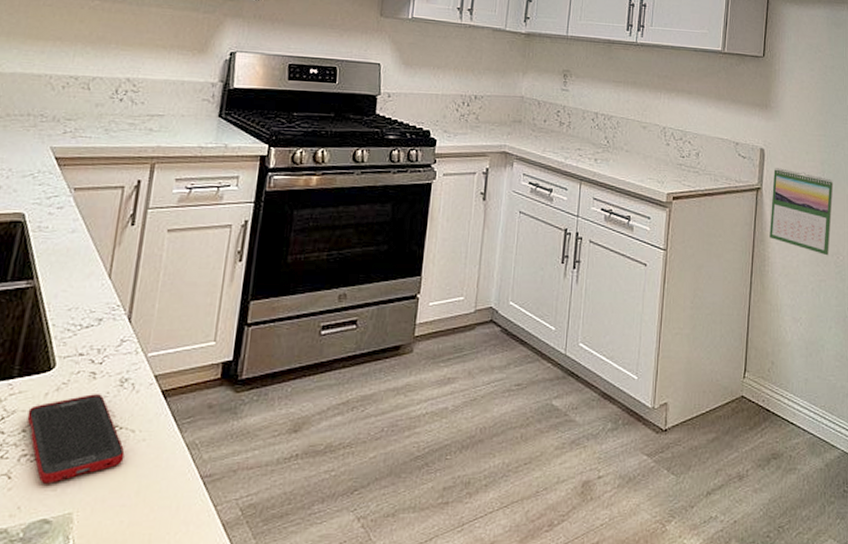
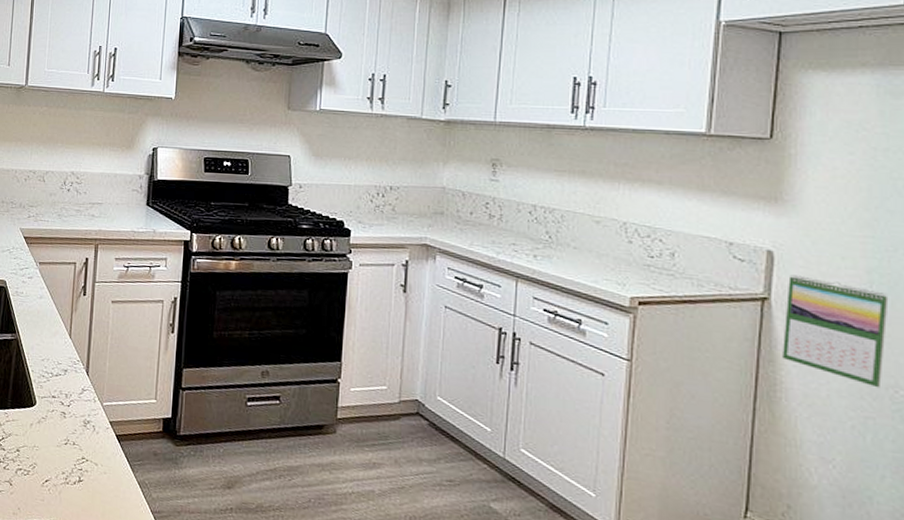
cell phone: present [27,394,125,484] -> none [19,429,91,495]

